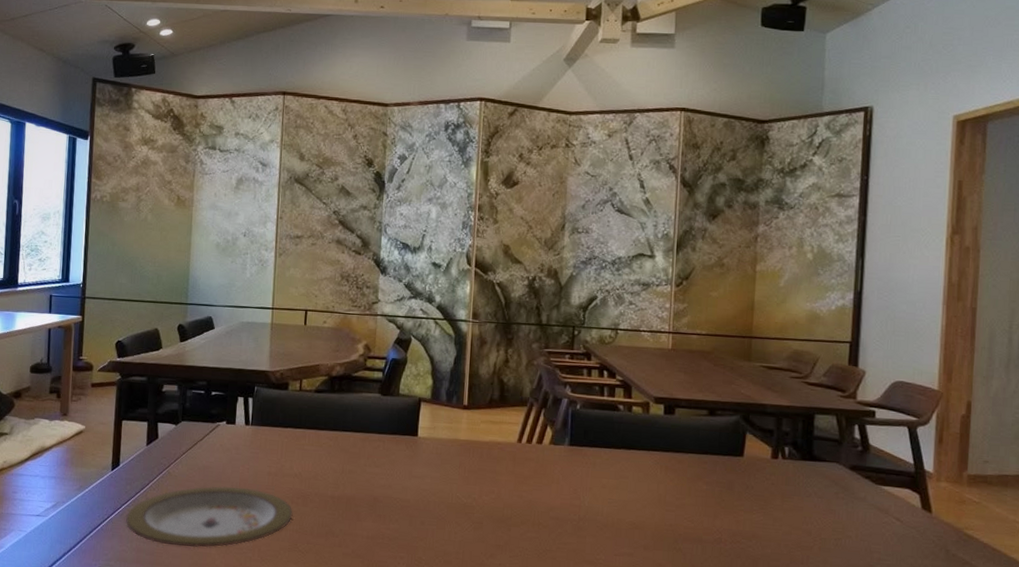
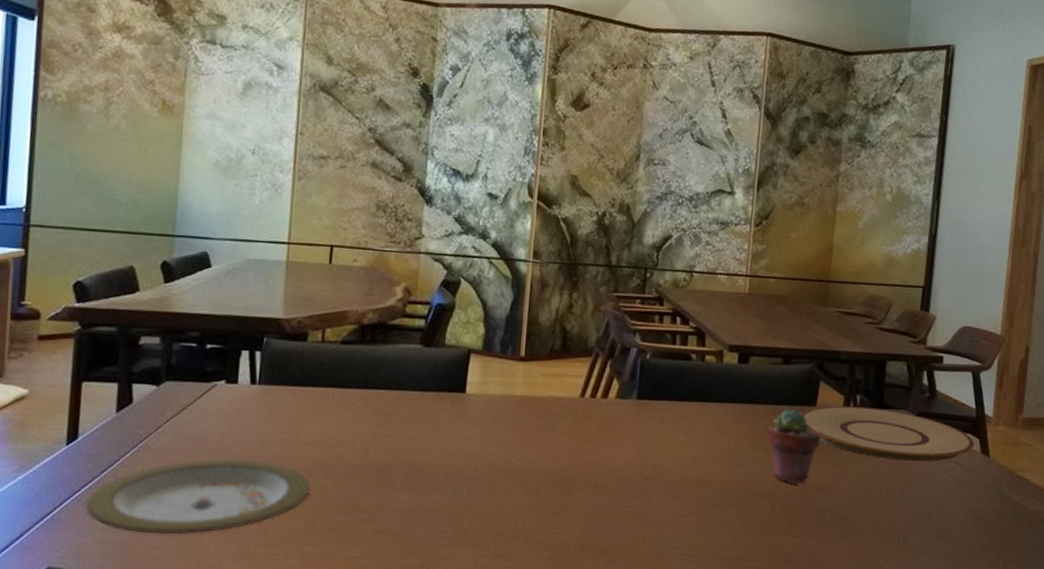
potted succulent: none [696,459,750,531] -> present [768,409,821,484]
plate: none [729,457,915,515] -> present [802,405,975,462]

